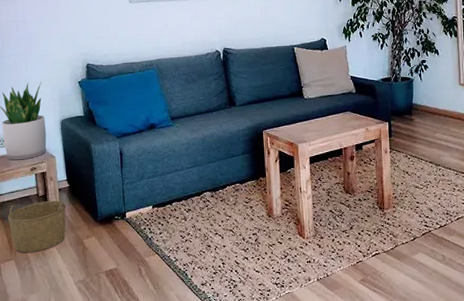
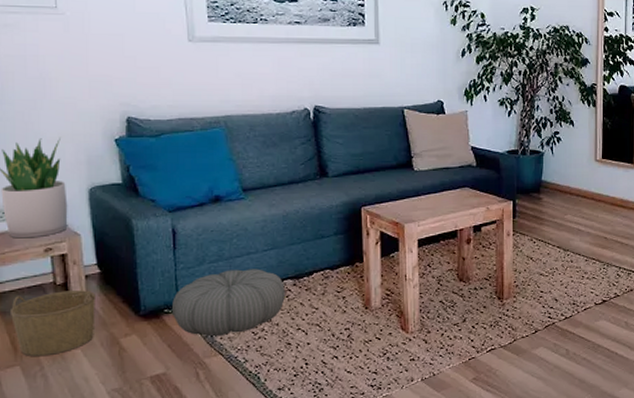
pouf: none [121,183,205,239] -> present [172,269,285,337]

